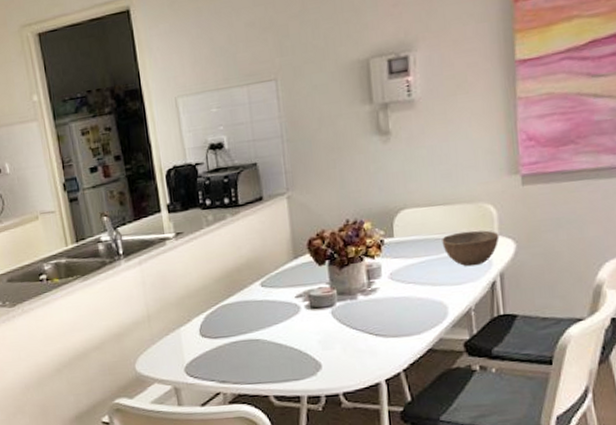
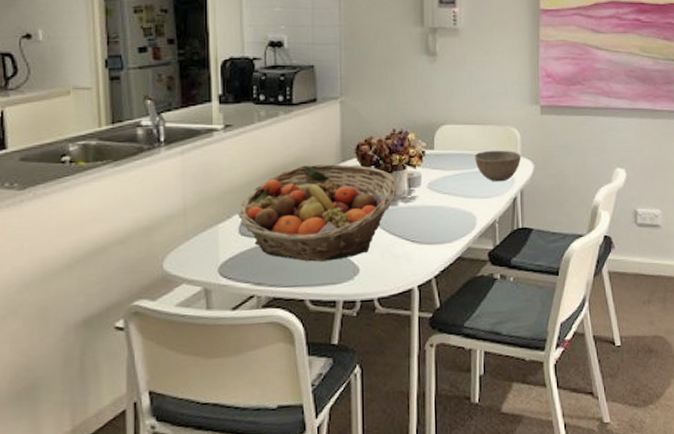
fruit basket: none [197,260,356,359] -> present [238,163,398,262]

